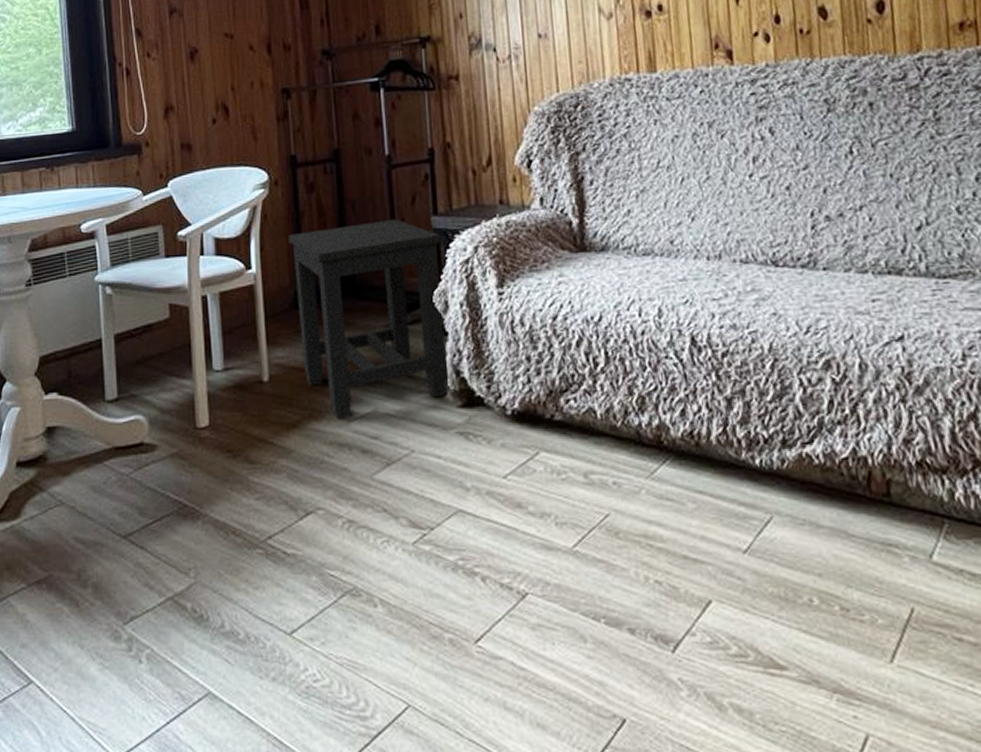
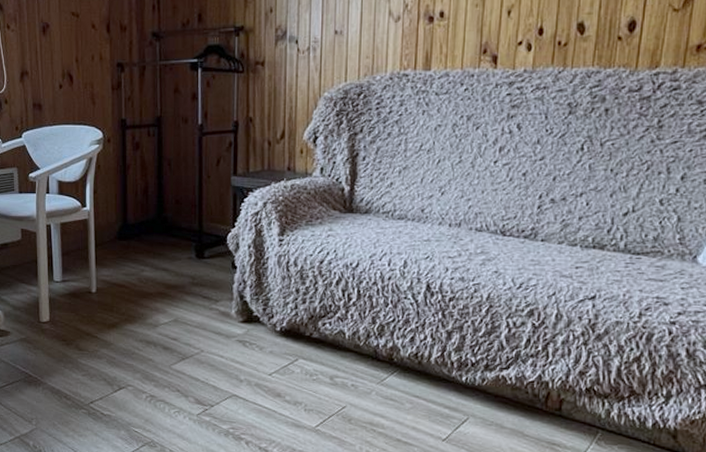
side table: present [289,218,448,420] -> none [117,176,238,324]

